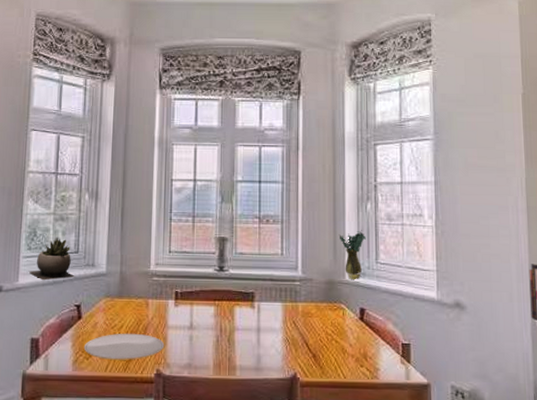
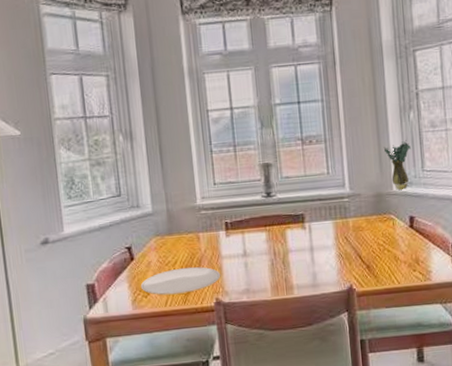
succulent plant: present [28,237,75,281] -> none [72,182,121,228]

